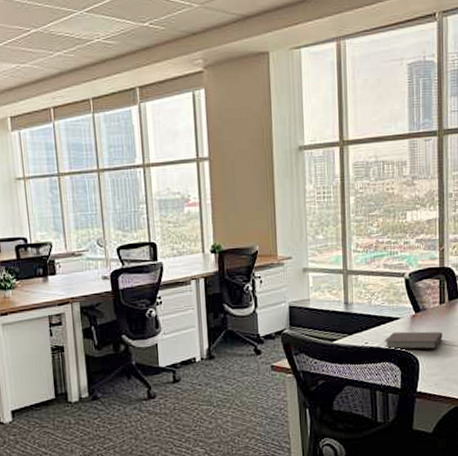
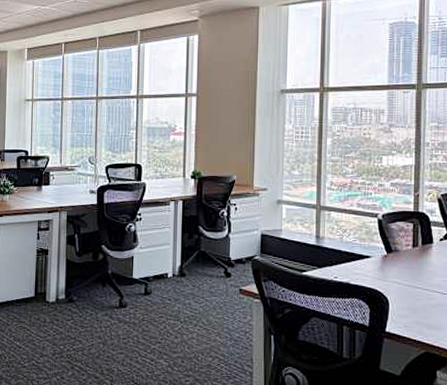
notebook: present [383,331,443,350] -> none [353,270,415,290]

